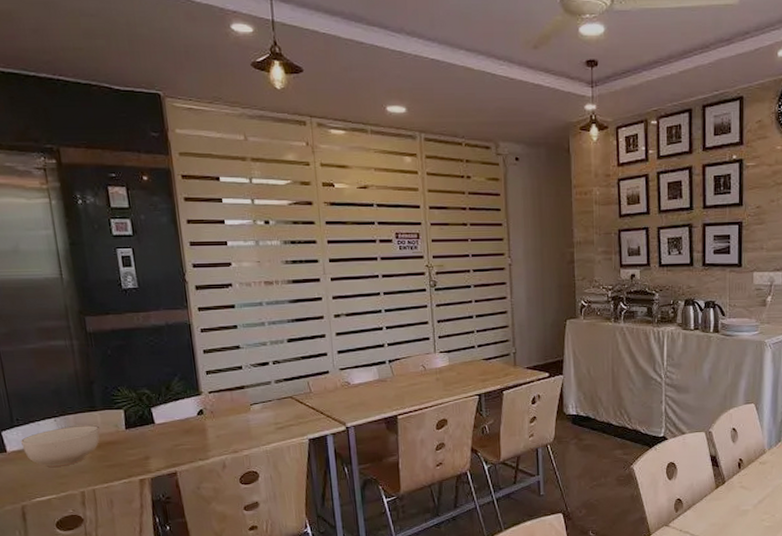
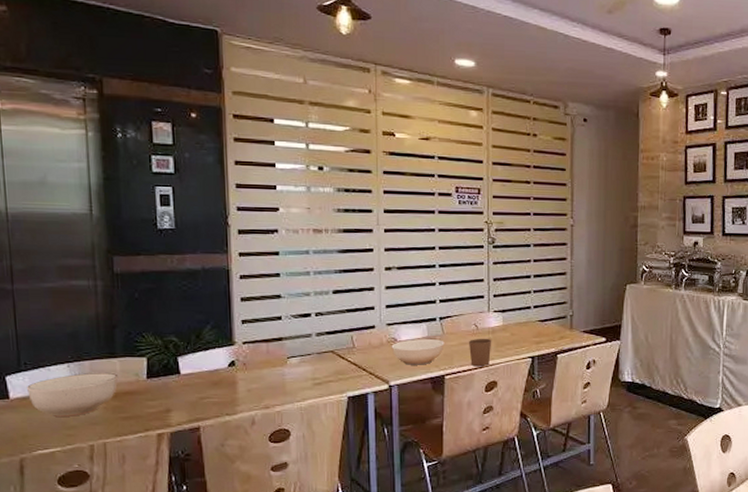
bowl: none [345,381,395,407] -> present [391,339,445,365]
dixie cup: none [418,378,440,406] -> present [469,338,492,367]

